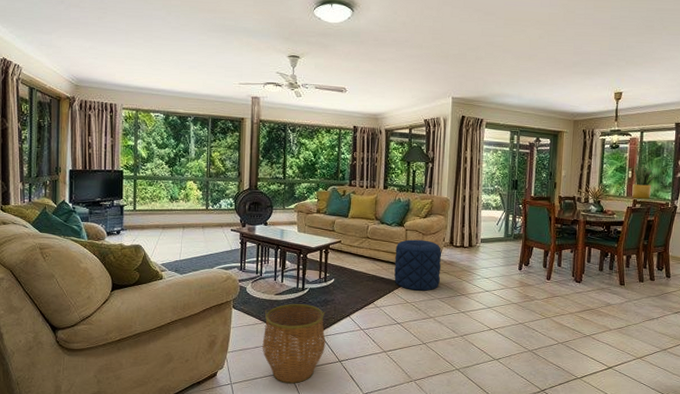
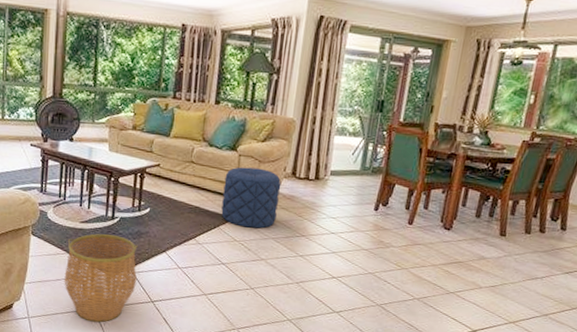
planter: present [632,163,655,200] -> none [530,86,565,133]

